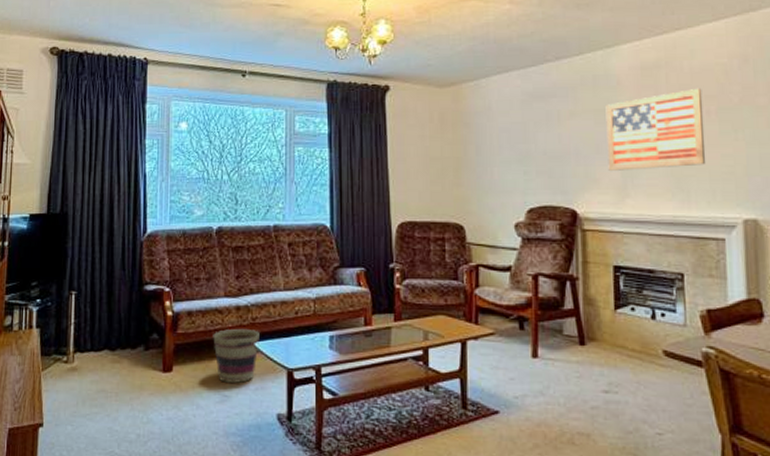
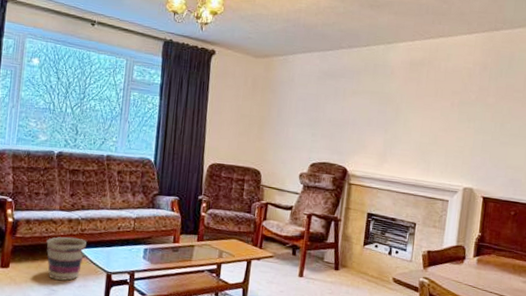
wall art: present [605,88,706,171] -> none [375,84,451,144]

